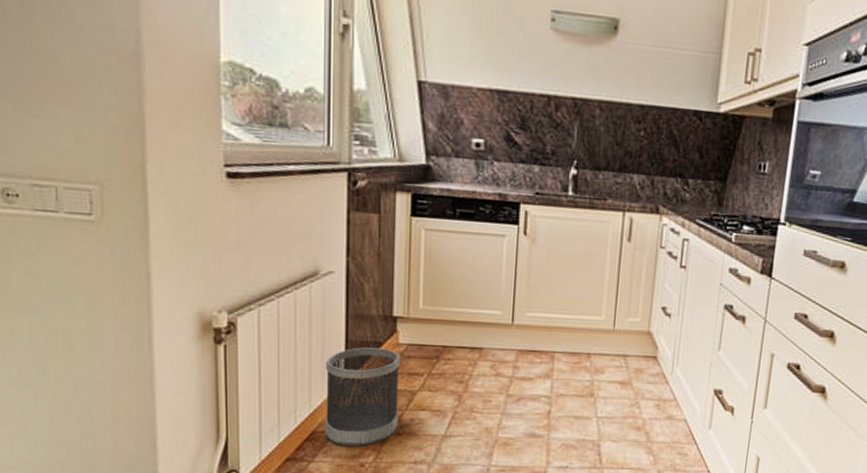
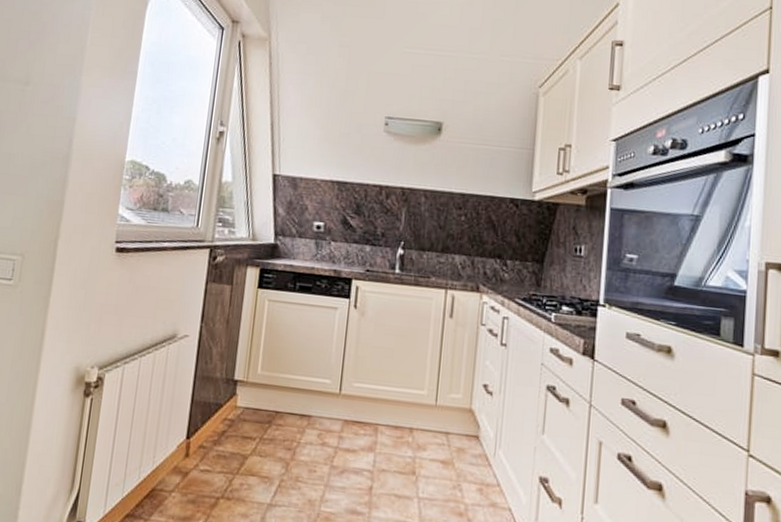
wastebasket: present [324,347,401,446] -> none [162,408,237,509]

